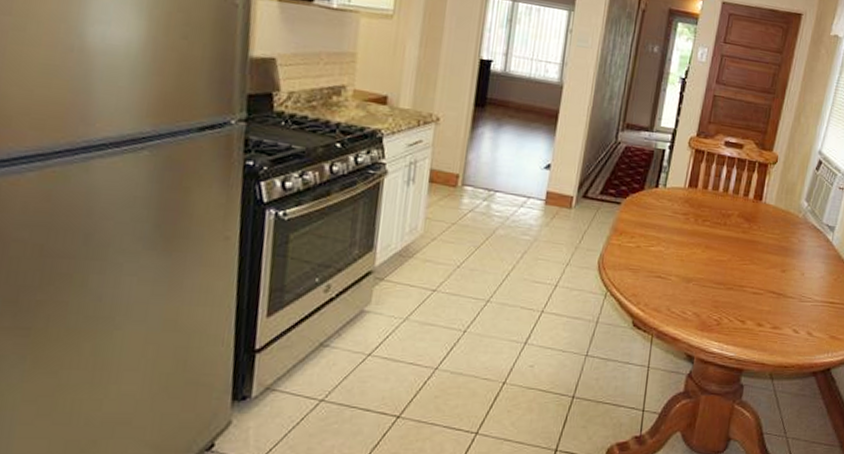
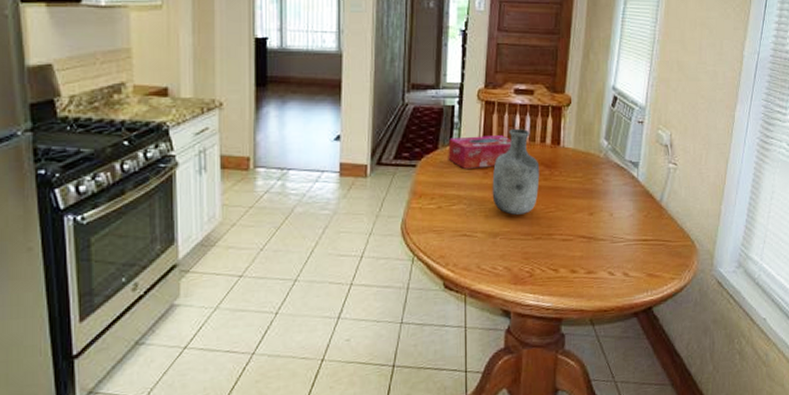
tissue box: none [652,180,716,214] -> present [448,135,512,169]
vase: none [690,179,740,263] -> present [492,128,540,215]

